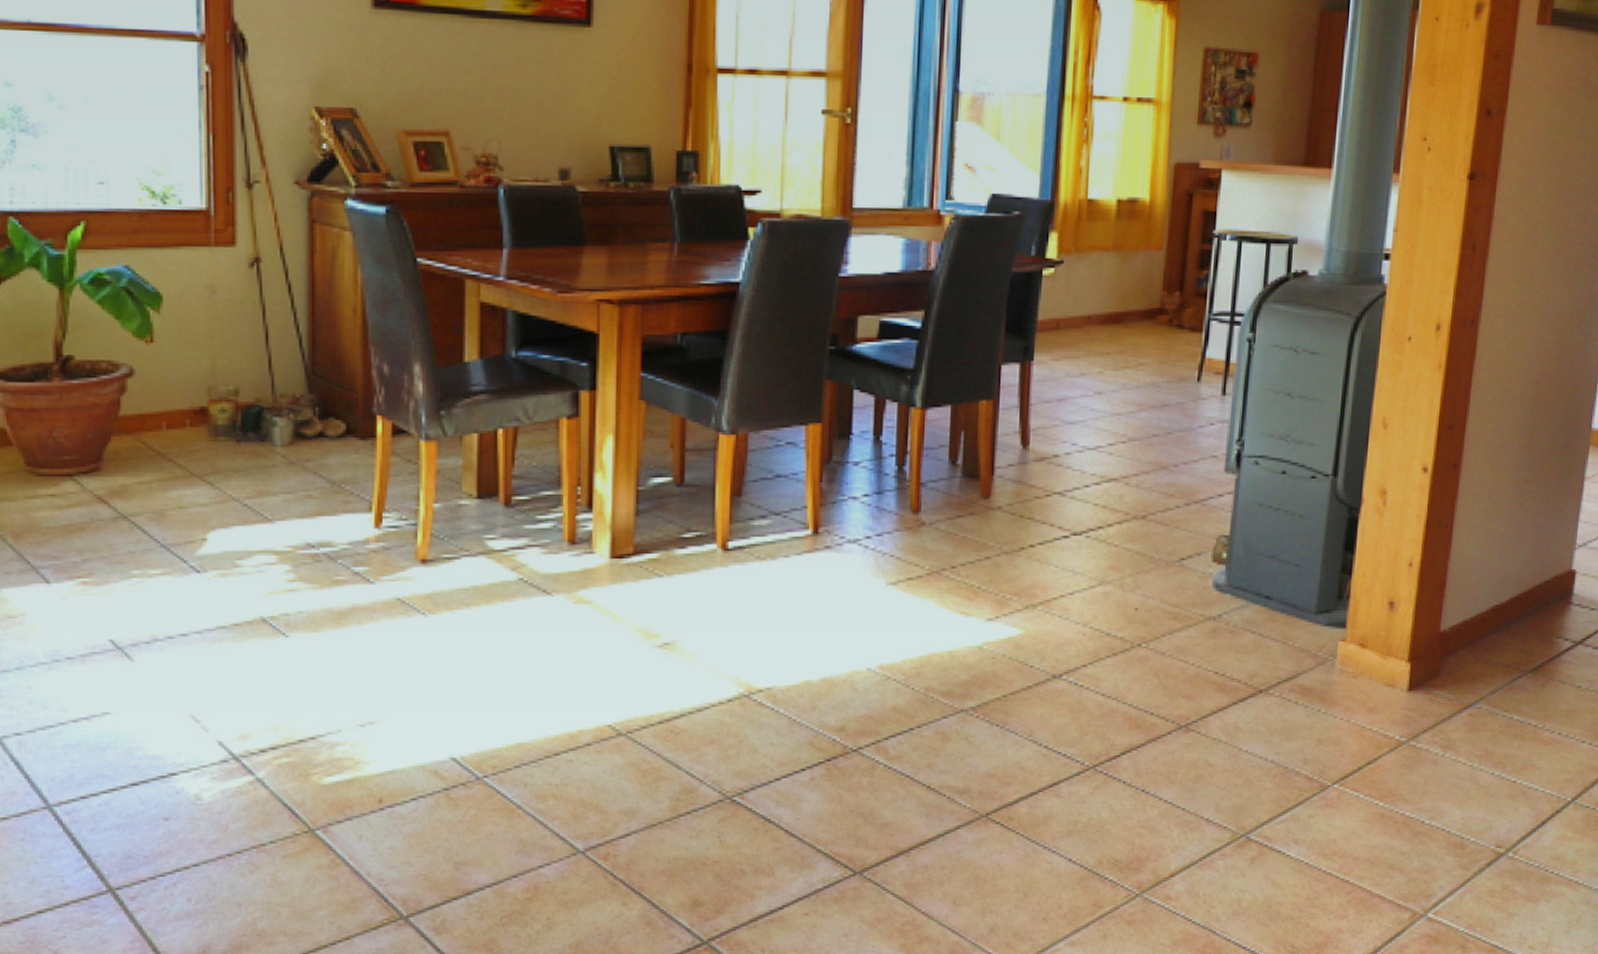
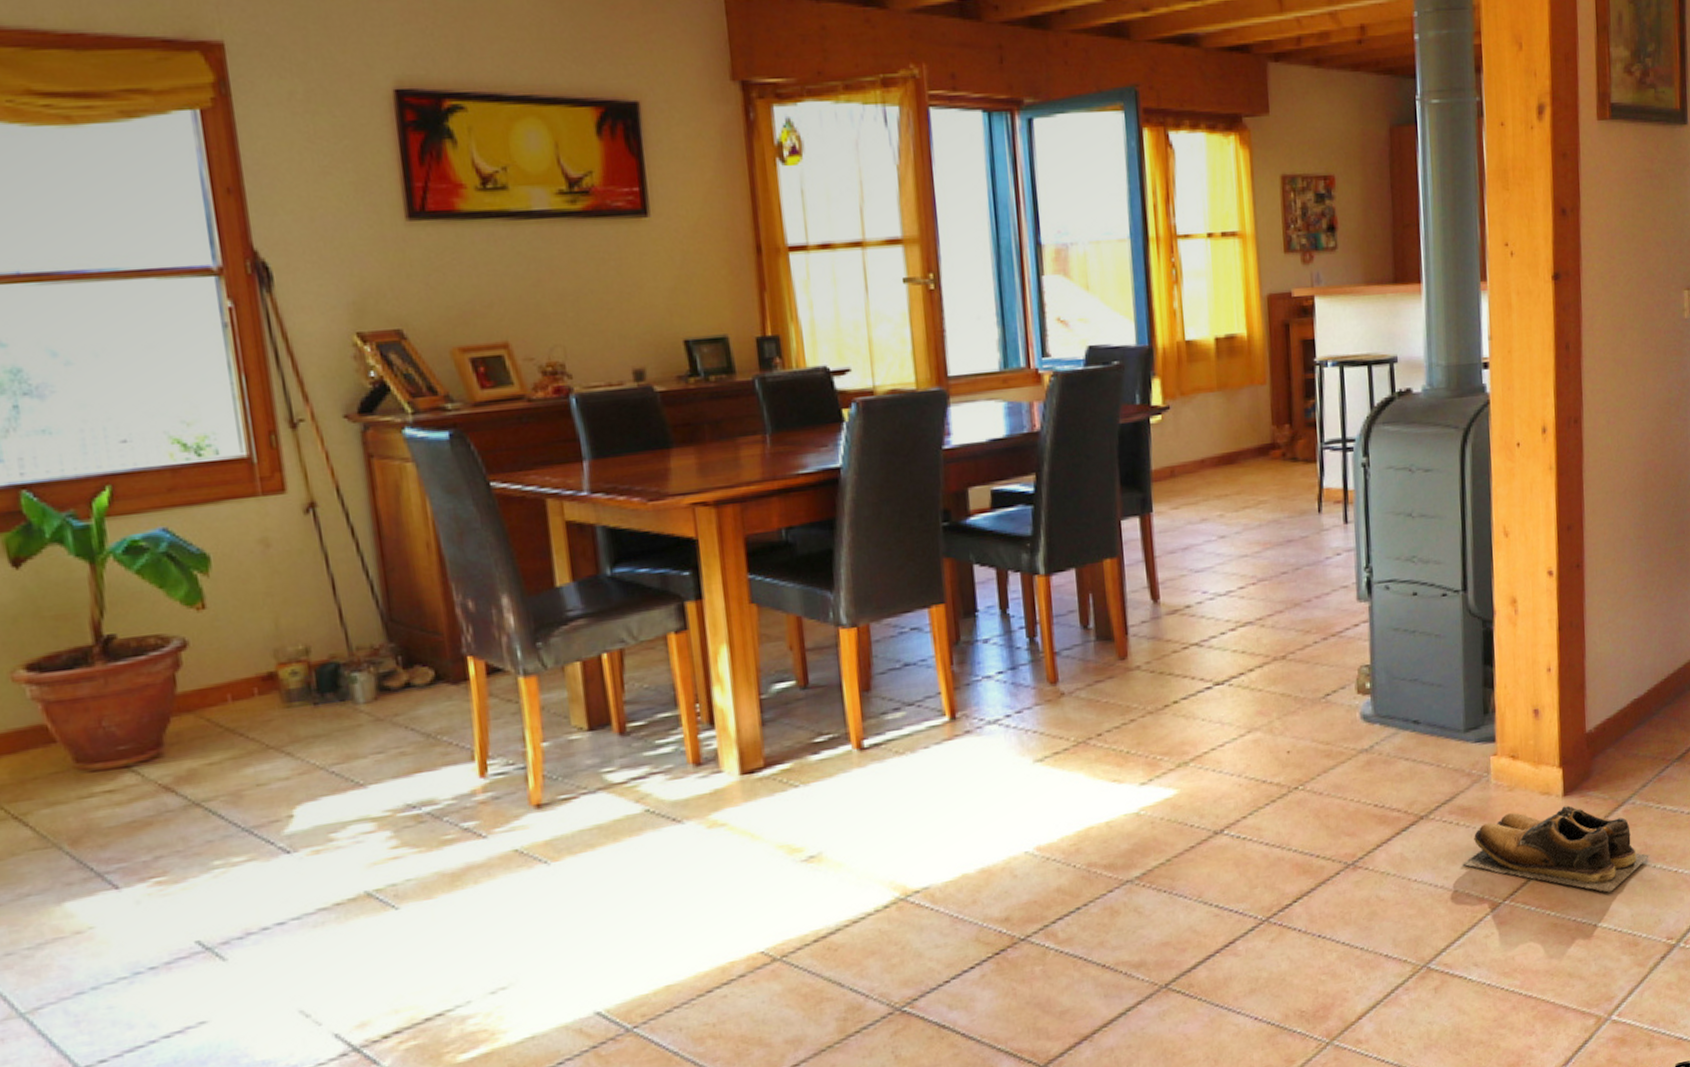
shoes: none [1294,699,1490,792] -> present [1461,805,1650,893]

